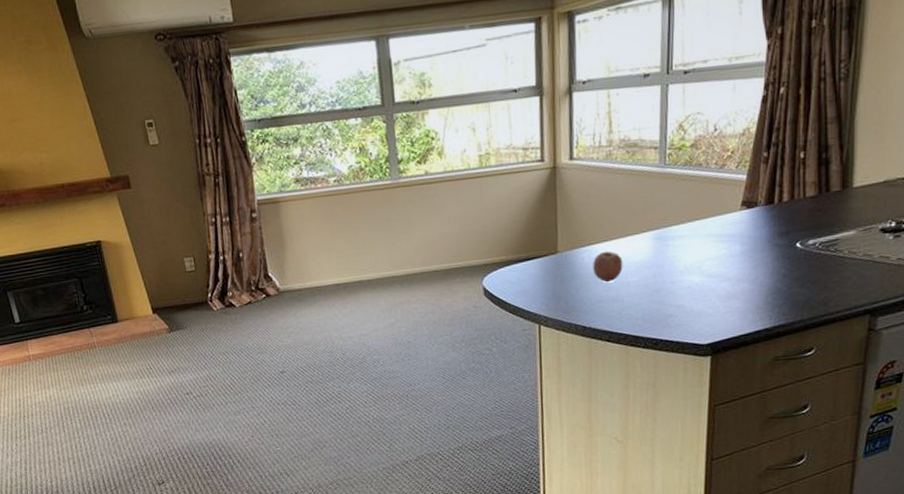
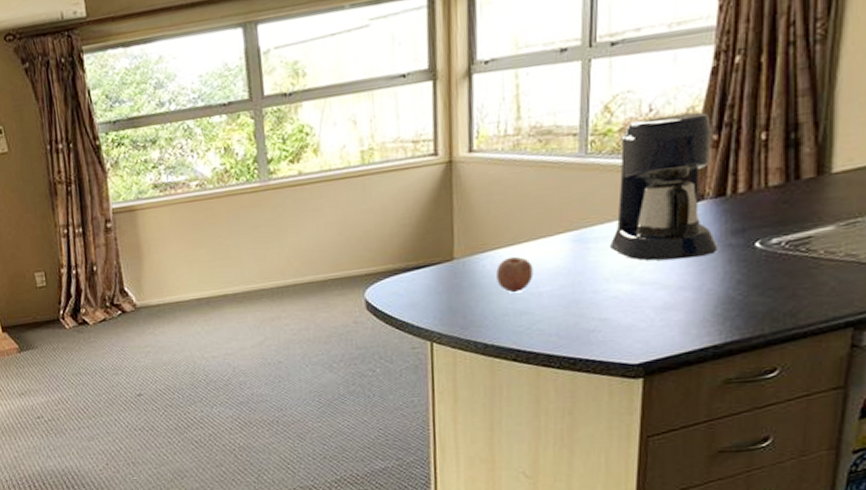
coffee maker: none [684,132,768,257] -> present [610,111,717,261]

